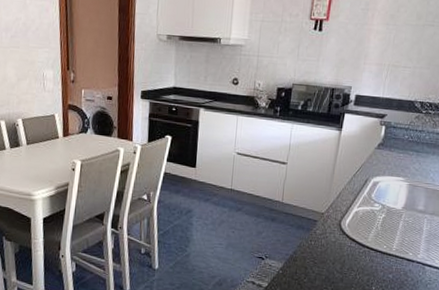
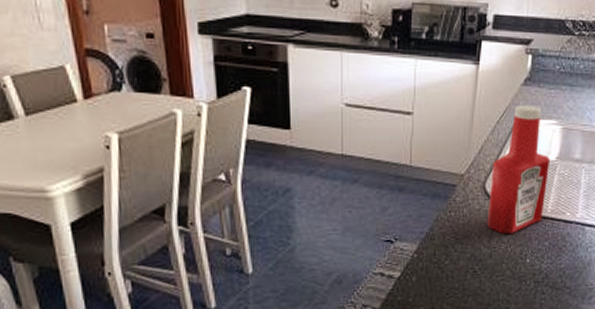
ketchup bottle: none [341,163,397,265] -> present [487,105,551,235]

